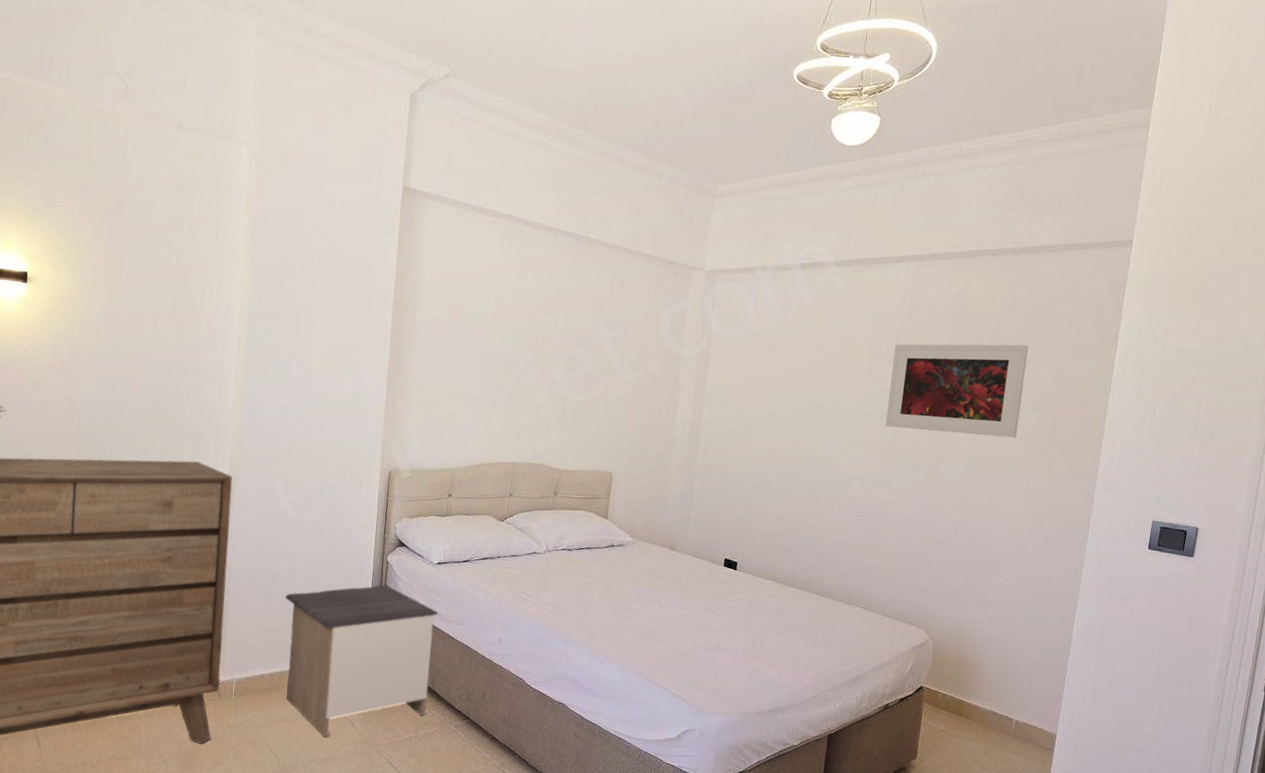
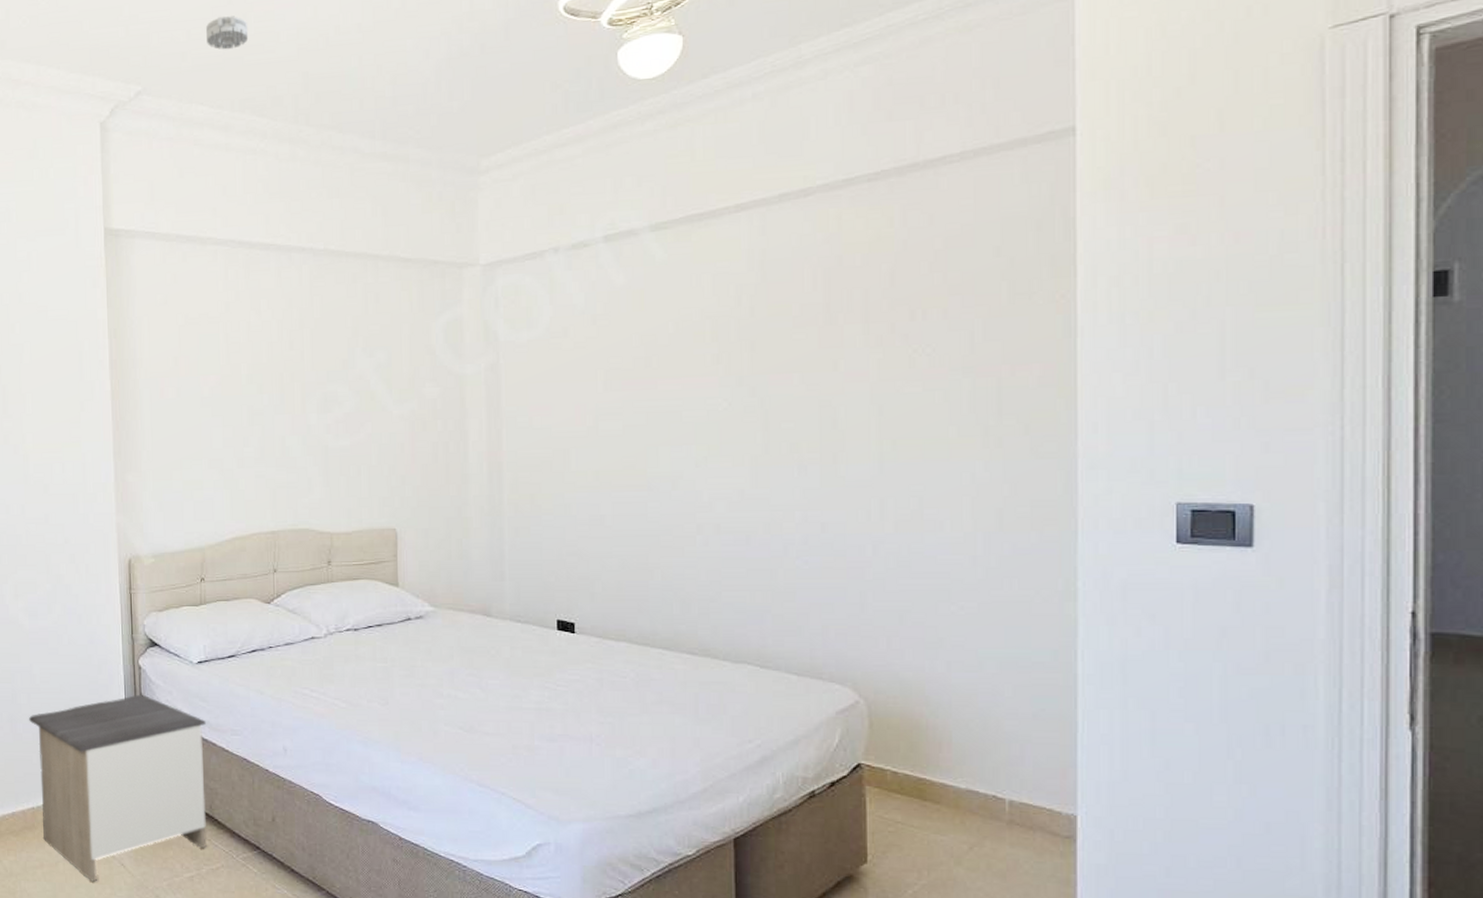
smoke detector: none [511,23,548,54] -> present [206,16,249,50]
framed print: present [885,344,1029,438] -> none [749,291,944,425]

